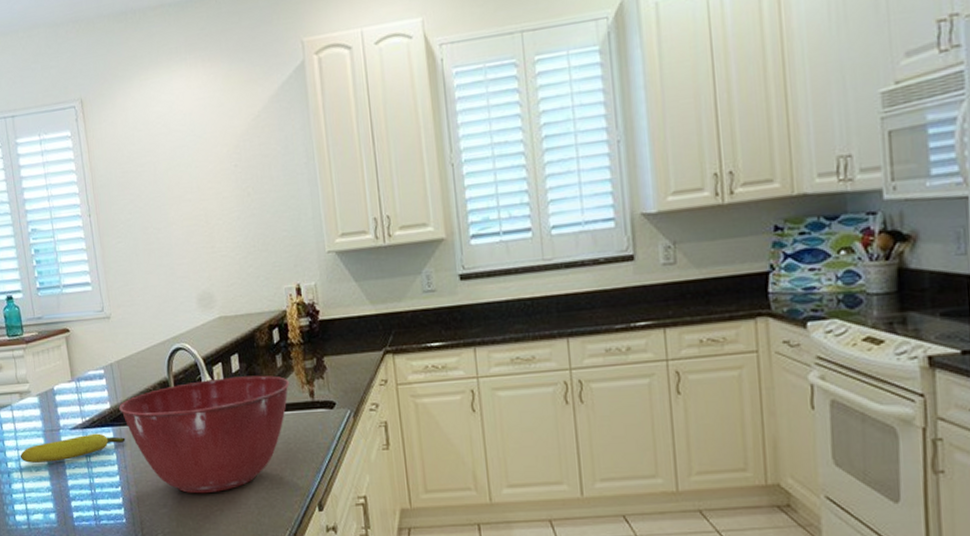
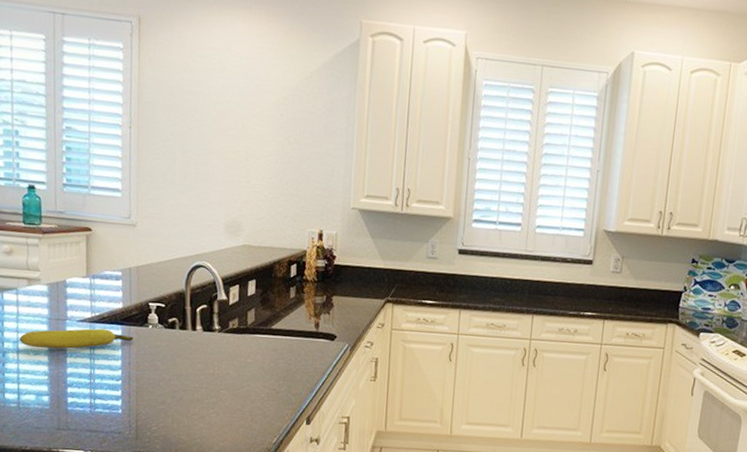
mixing bowl: present [119,375,290,494] -> none [131,298,300,397]

